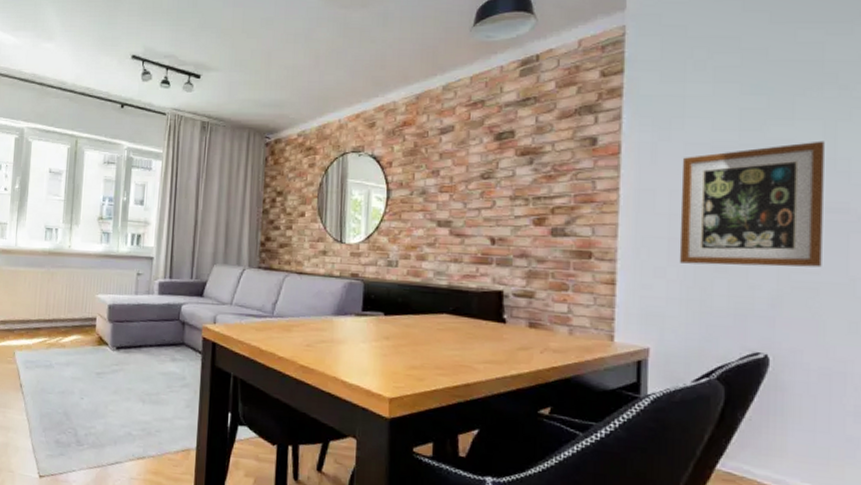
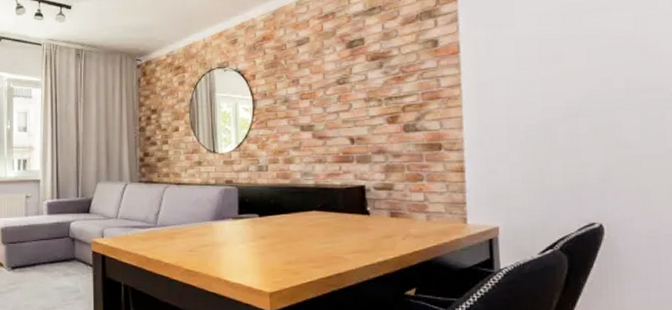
wall art: present [679,141,824,268] -> none [514,29,643,148]

